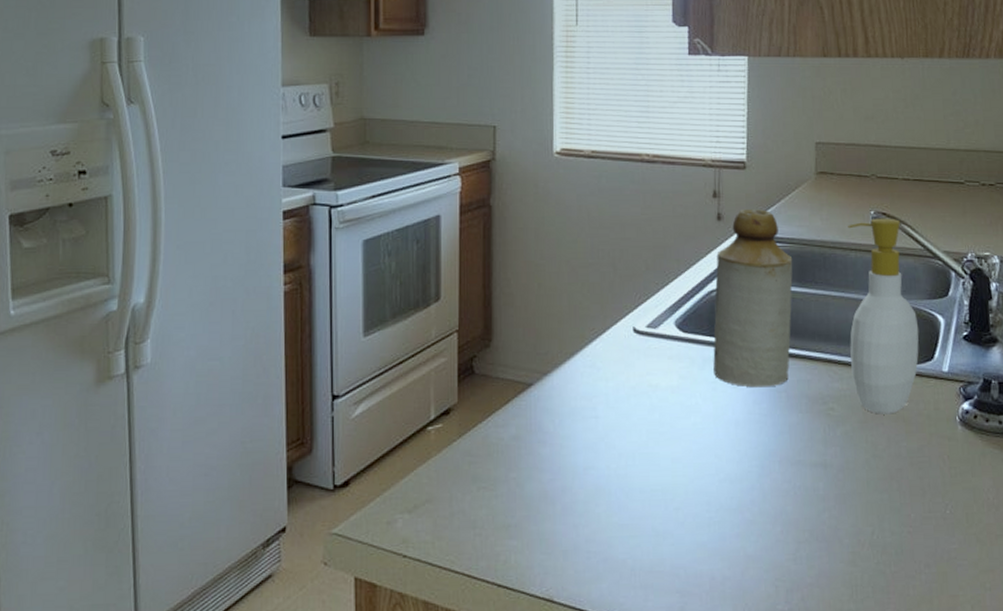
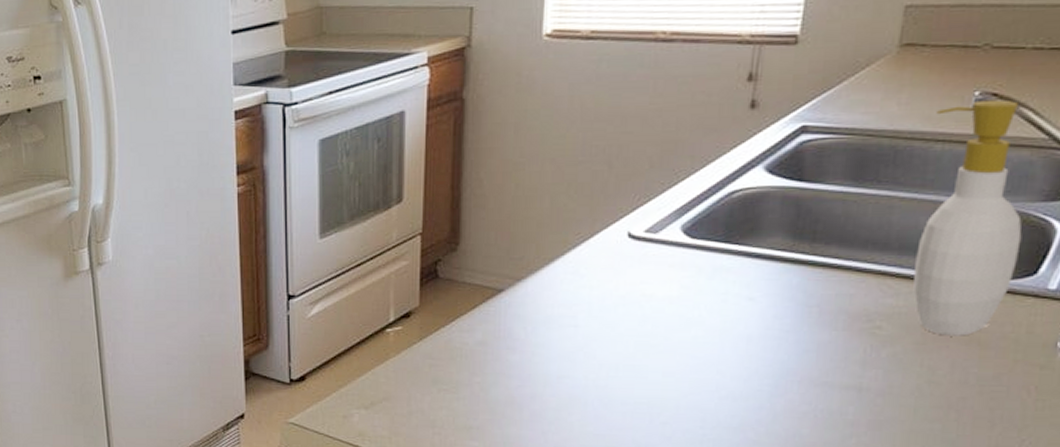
bottle: present [713,209,793,388] -> none [725,93,850,301]

